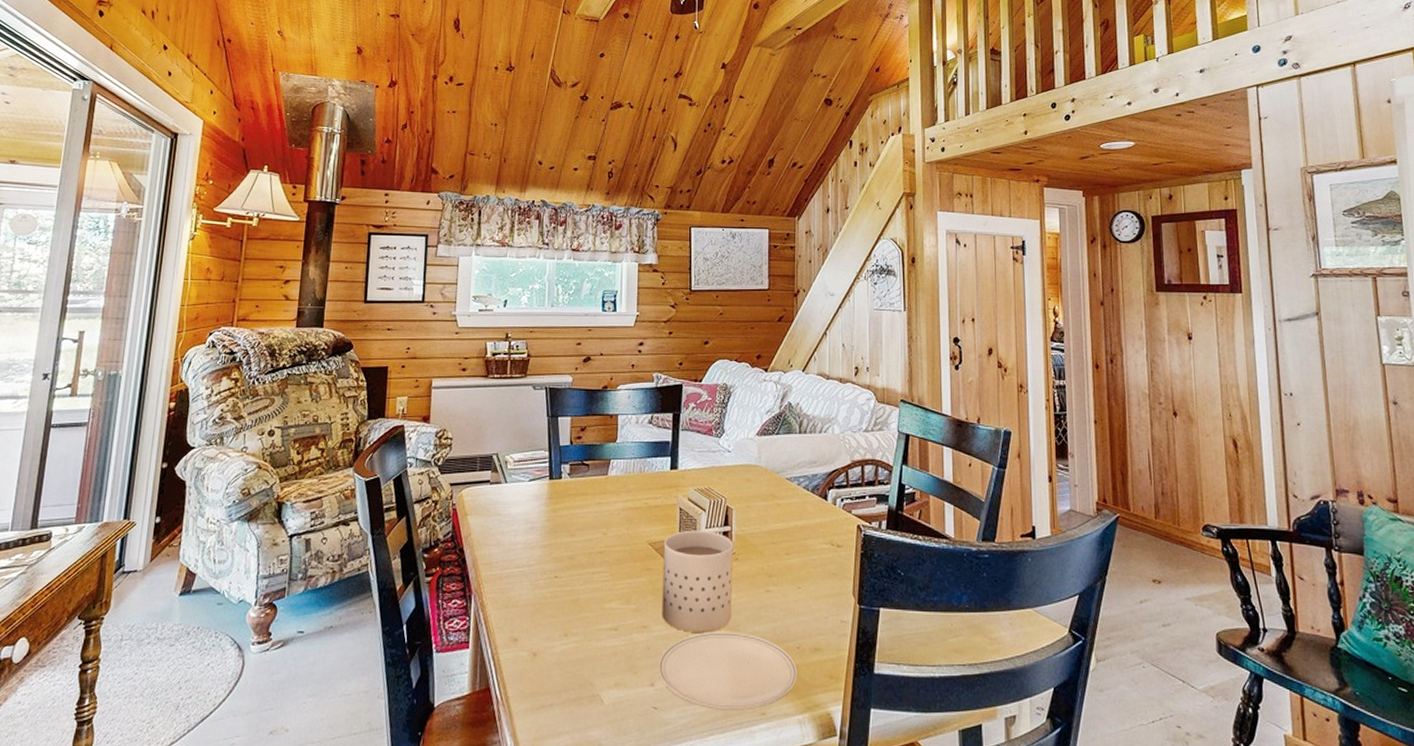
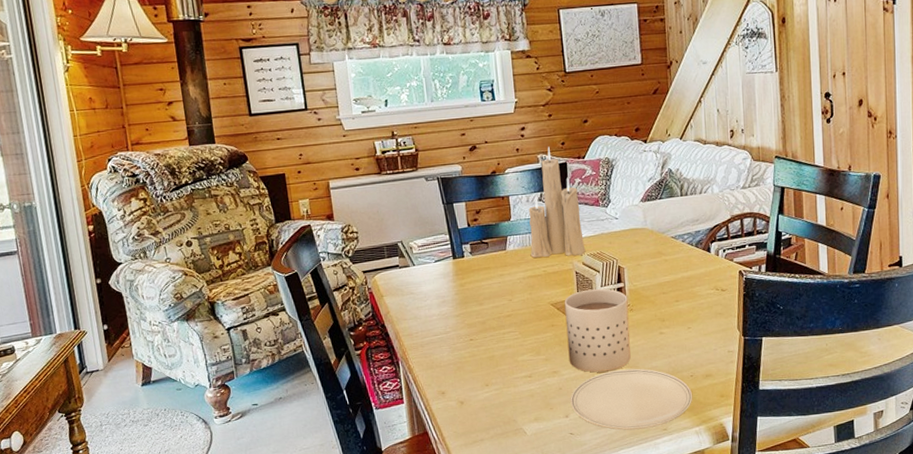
candle: none [633,365,693,490] -> present [528,146,586,258]

